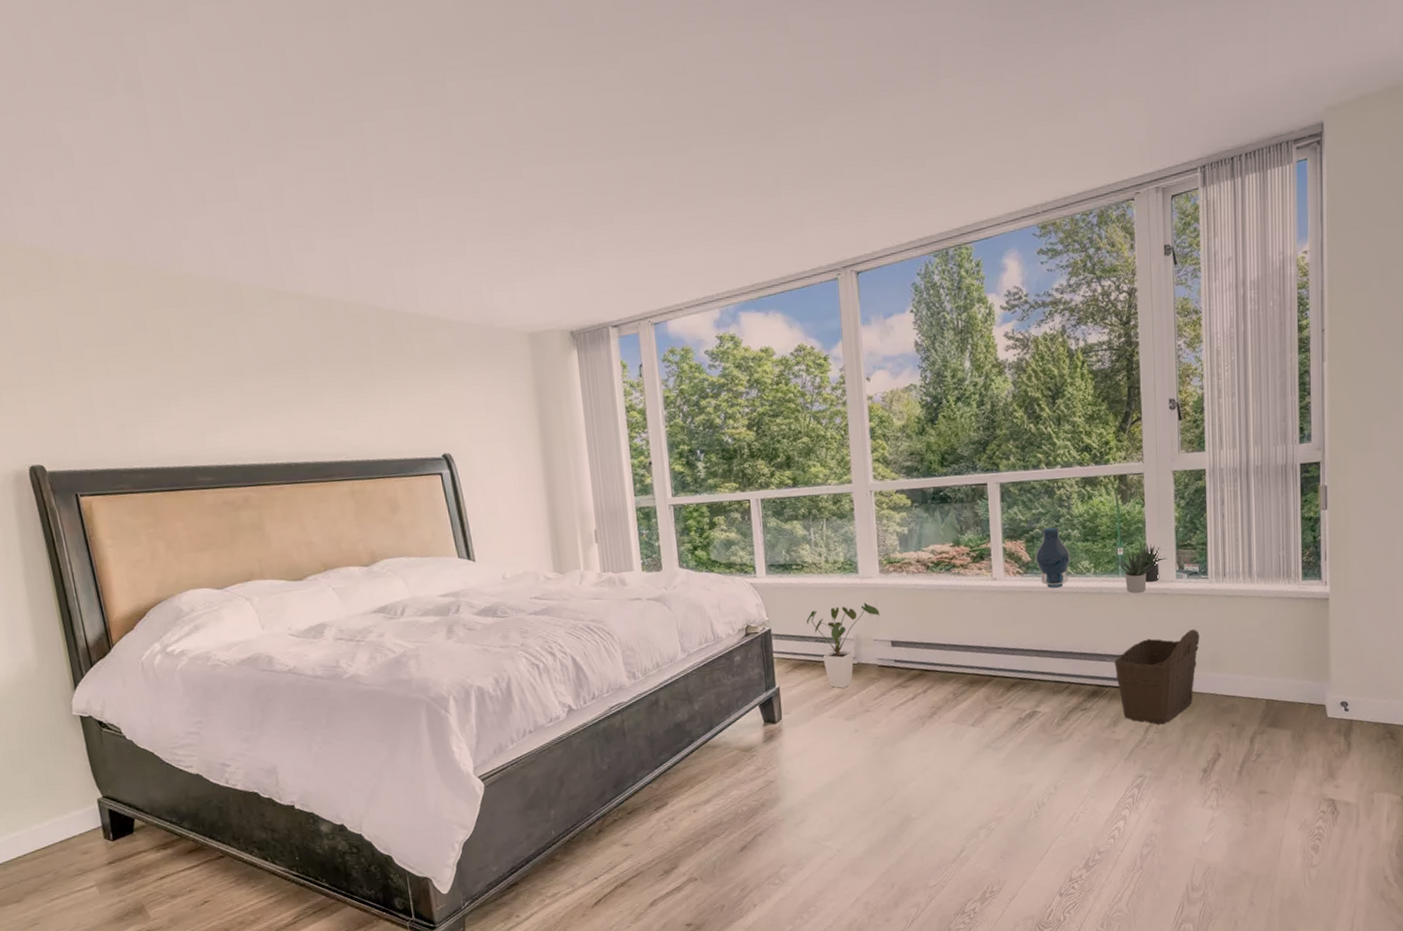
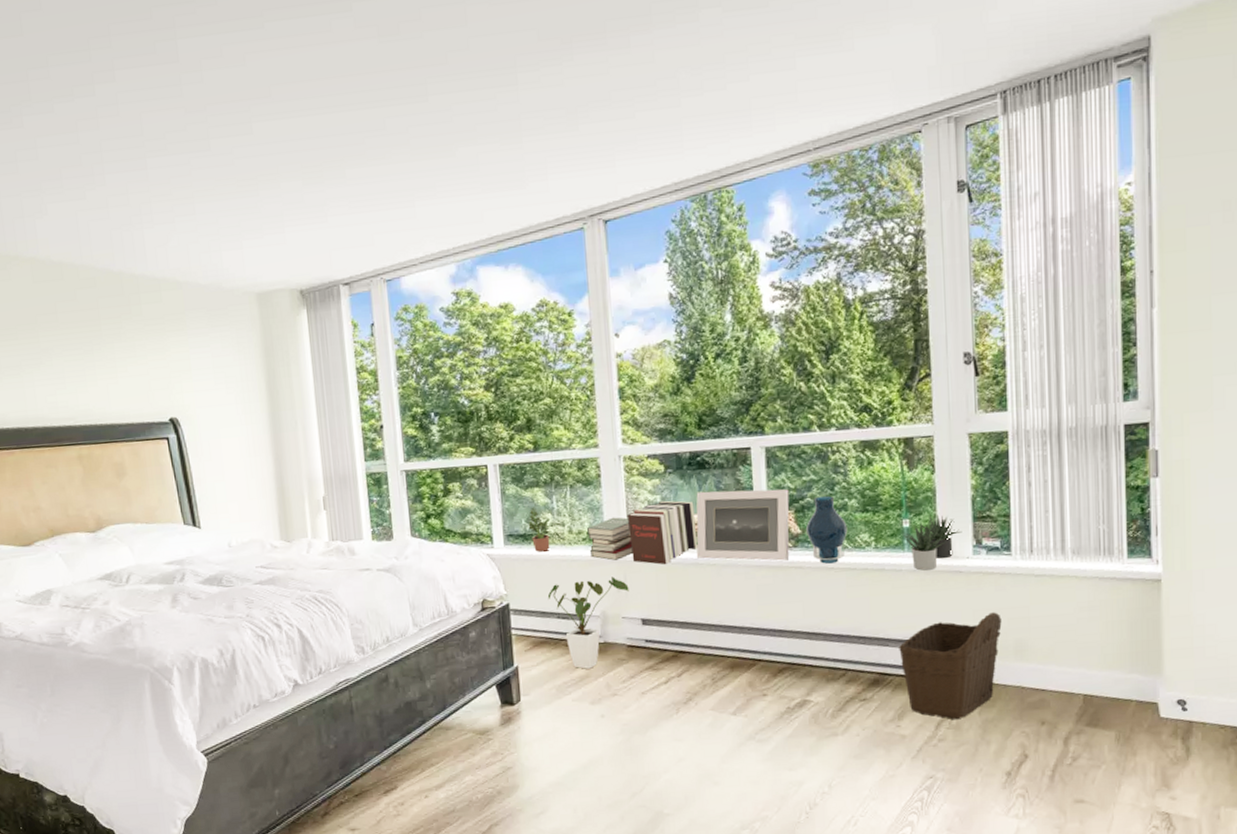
potted plant: none [788,538,819,581] -> present [528,506,562,552]
books: none [842,547,884,588] -> present [587,517,633,561]
books: none [877,532,941,592] -> present [626,500,698,565]
picture frame: none [939,521,1021,586] -> present [696,489,790,561]

